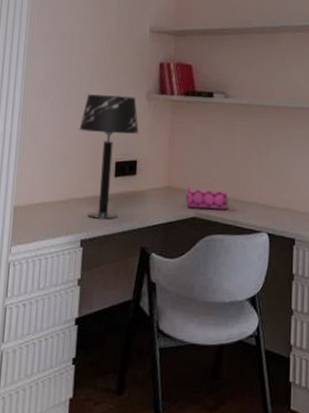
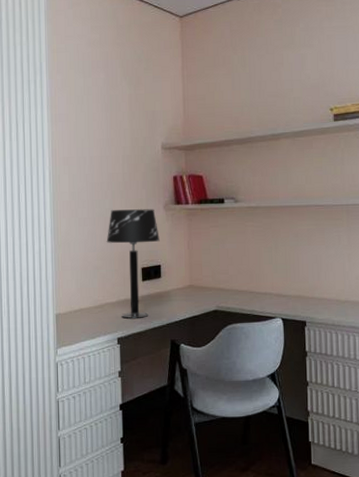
pencil case: present [185,187,229,210] -> none [206,284,245,302]

